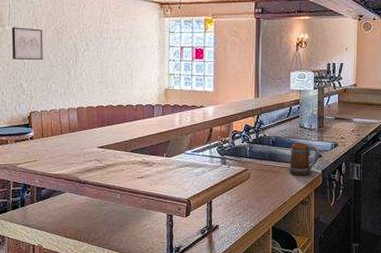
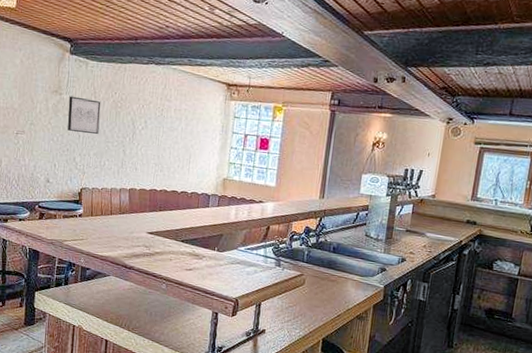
beer mug: present [289,142,320,176] -> none [347,252,384,289]

